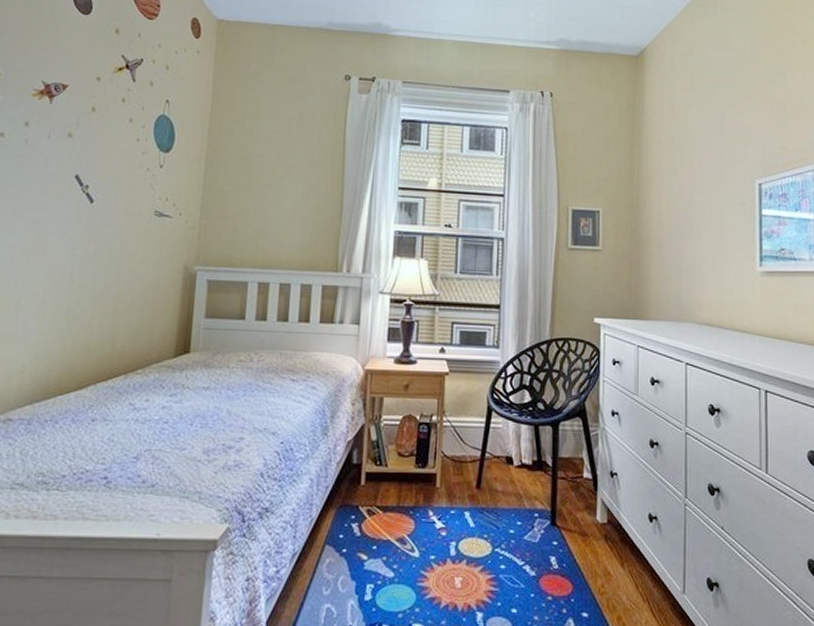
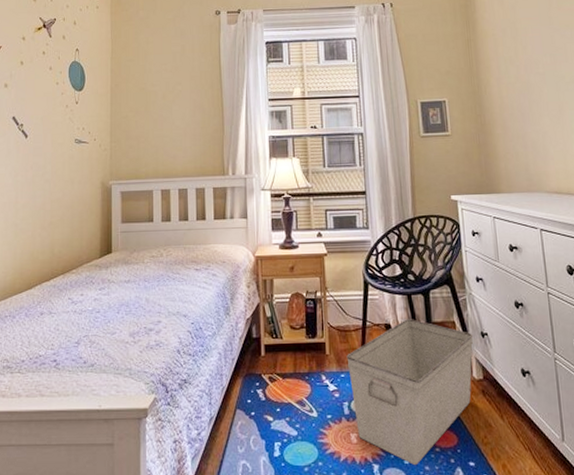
storage bin: none [458,452,602,614] -> present [346,319,474,465]

